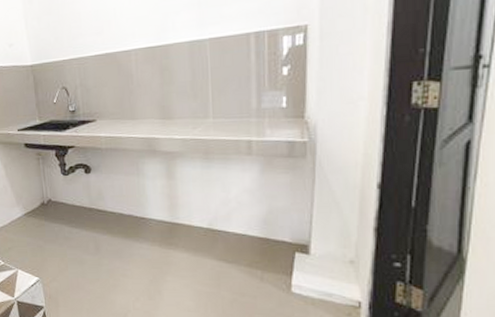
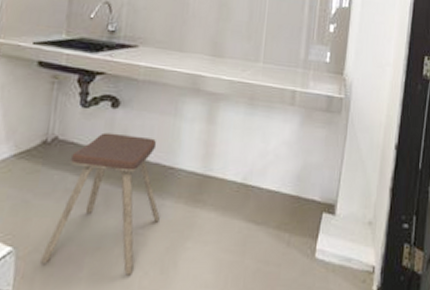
music stool: none [59,193,140,300] -> present [41,132,160,276]

